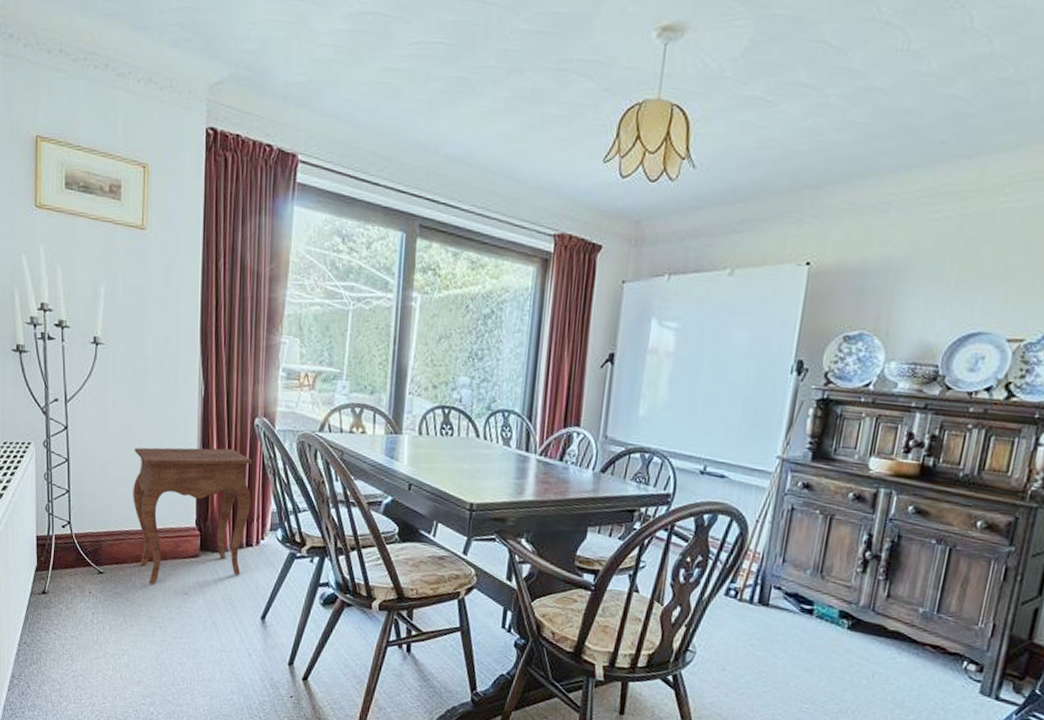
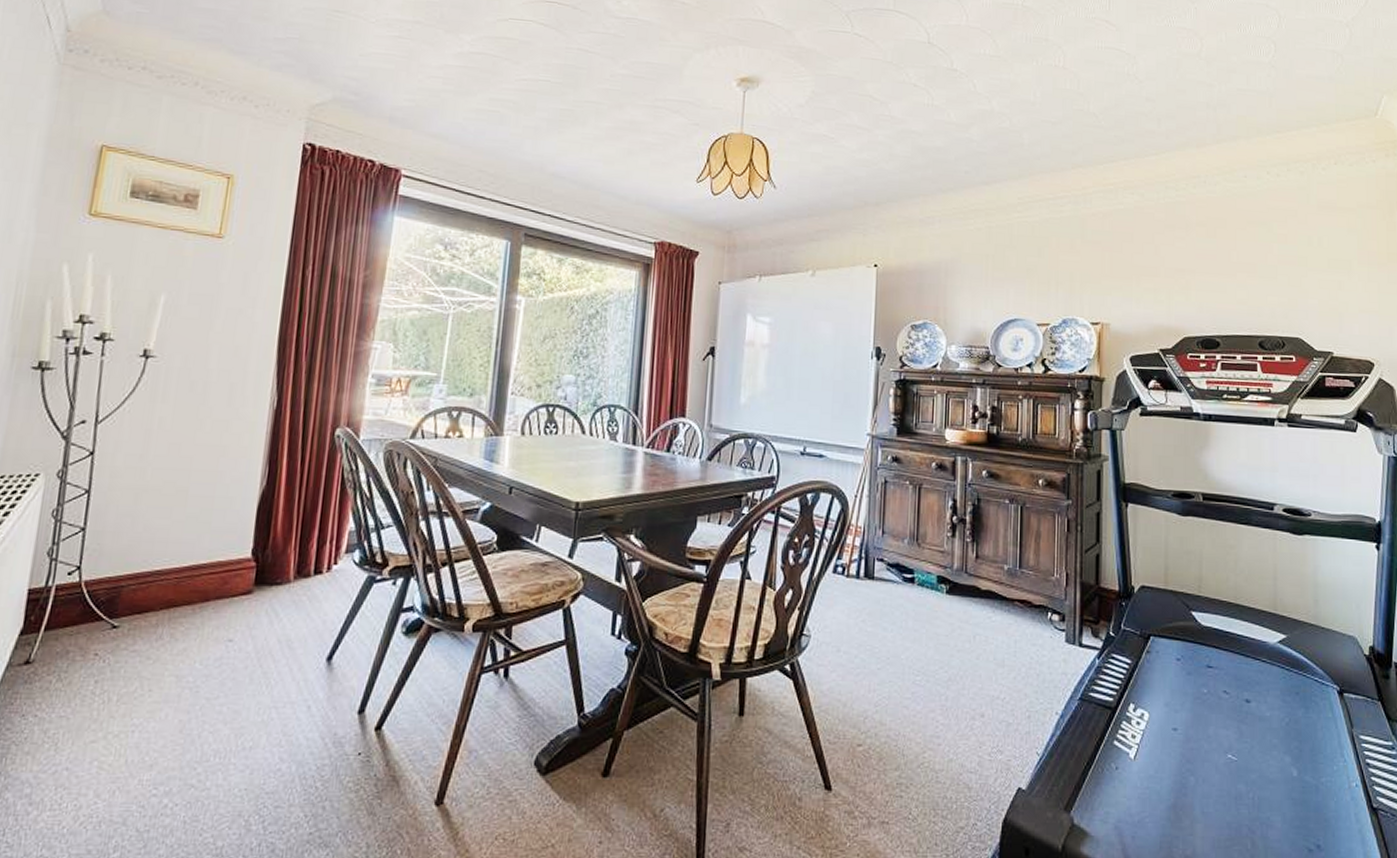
side table: present [133,447,253,584] -> none [171,463,330,634]

